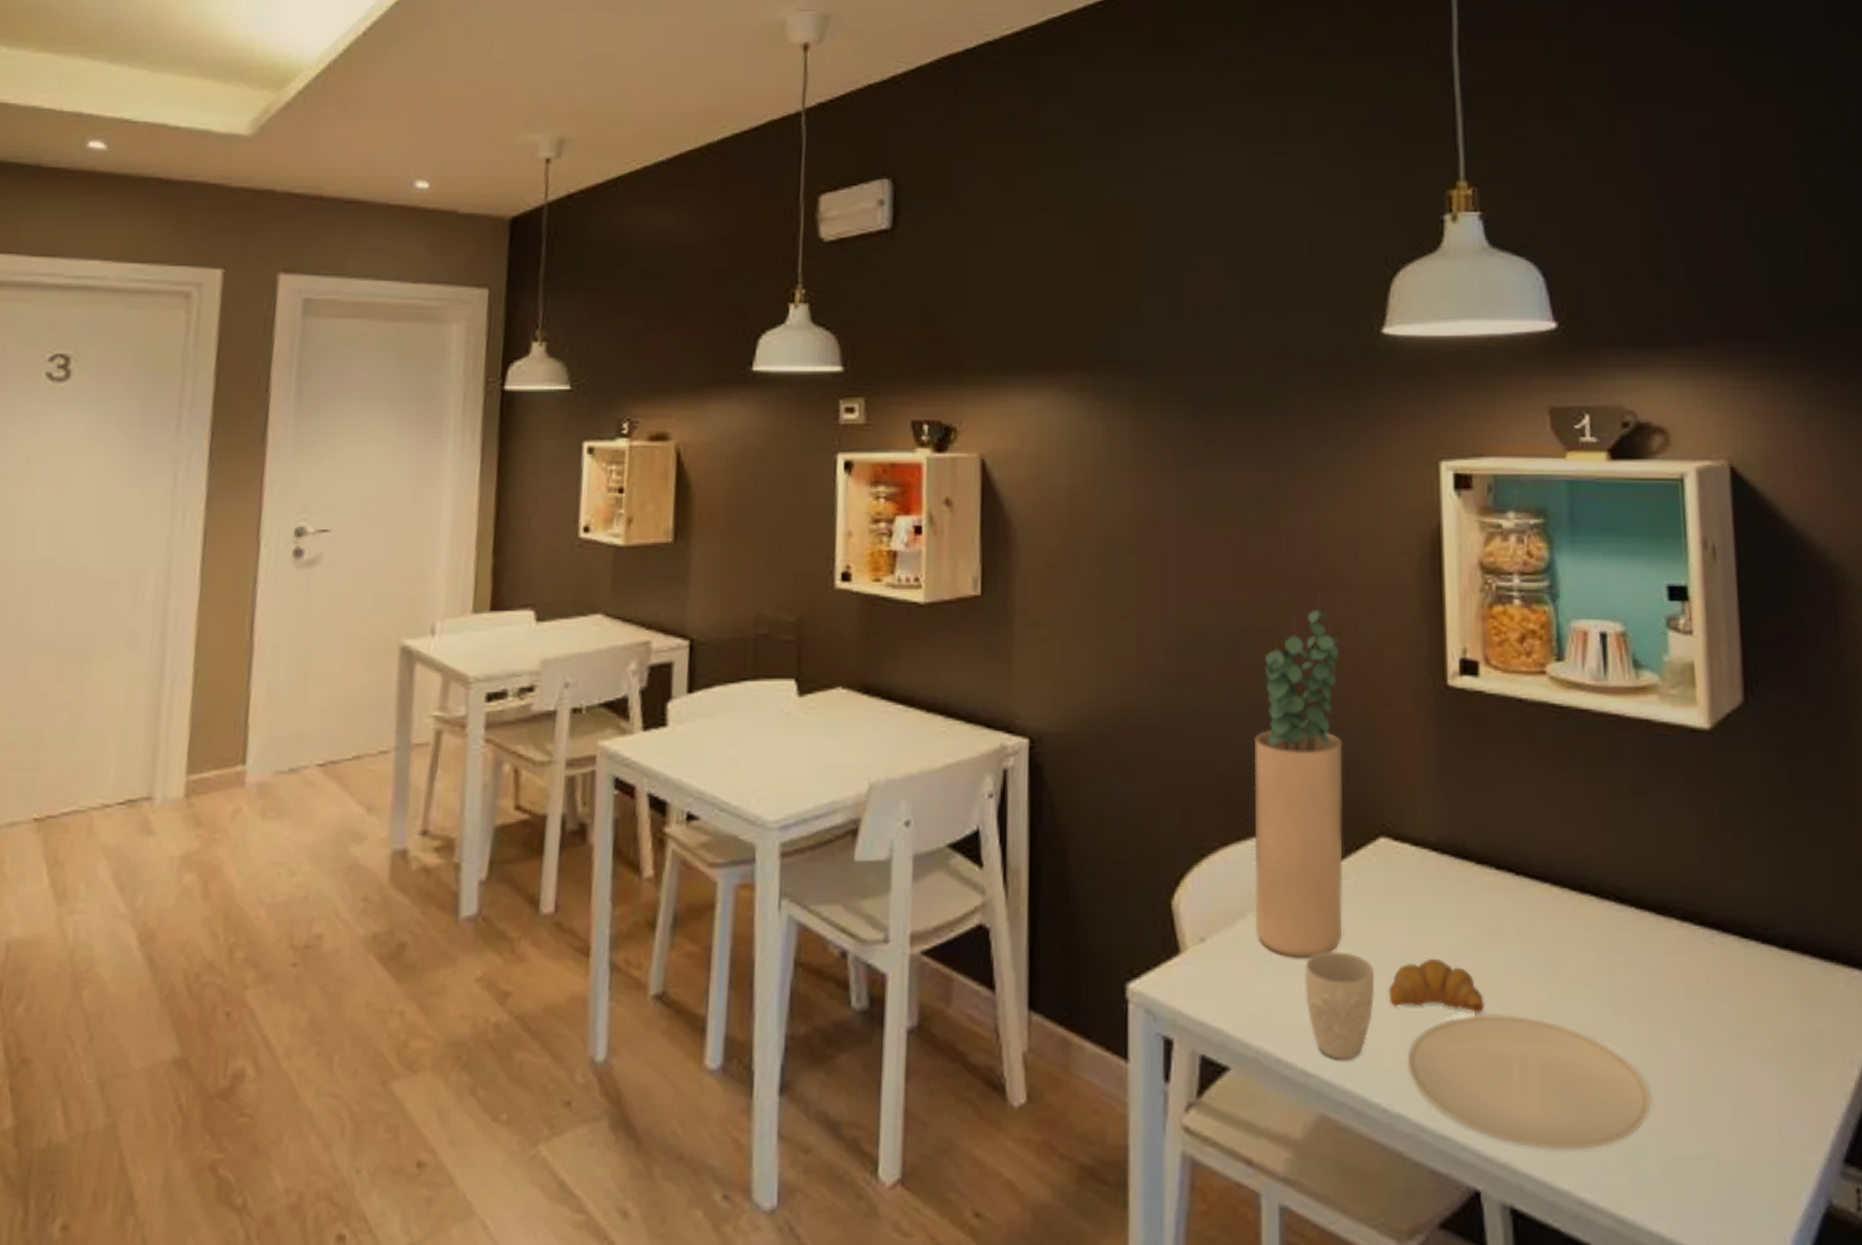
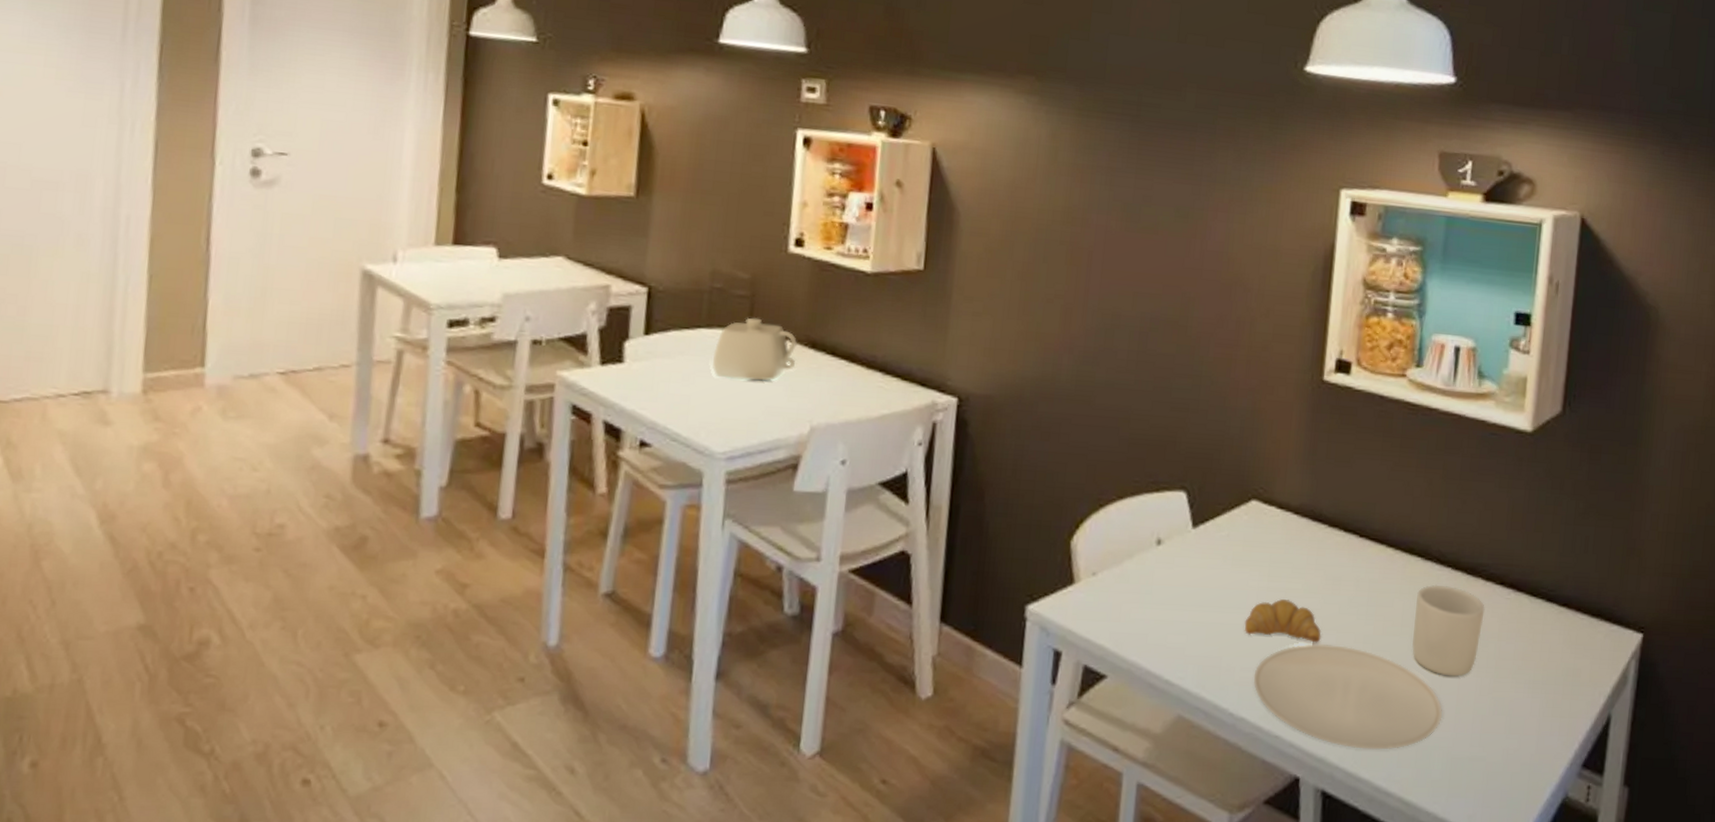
sugar bowl: none [760,664,851,735] -> present [712,317,798,381]
vase: present [1253,593,1344,958] -> none [1140,294,1237,593]
cup: present [1303,950,1375,1059] -> none [1175,588,1236,674]
mug: none [1597,929,1686,1048] -> present [1412,584,1485,677]

